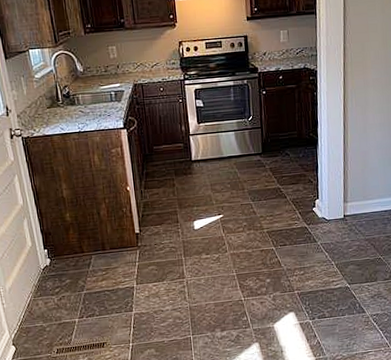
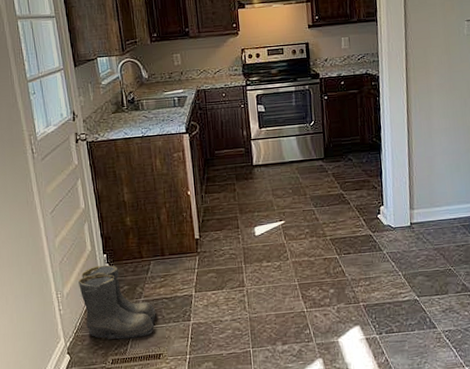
boots: none [20,259,99,331] -> present [78,264,156,340]

